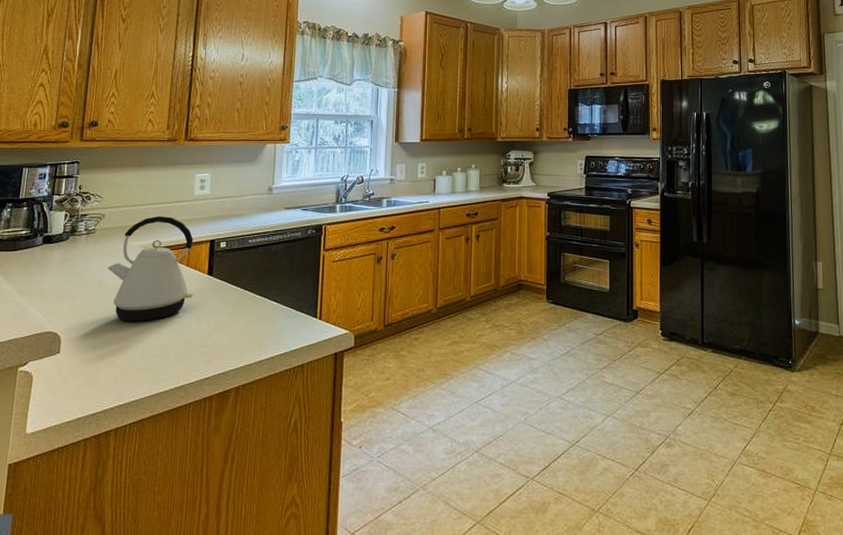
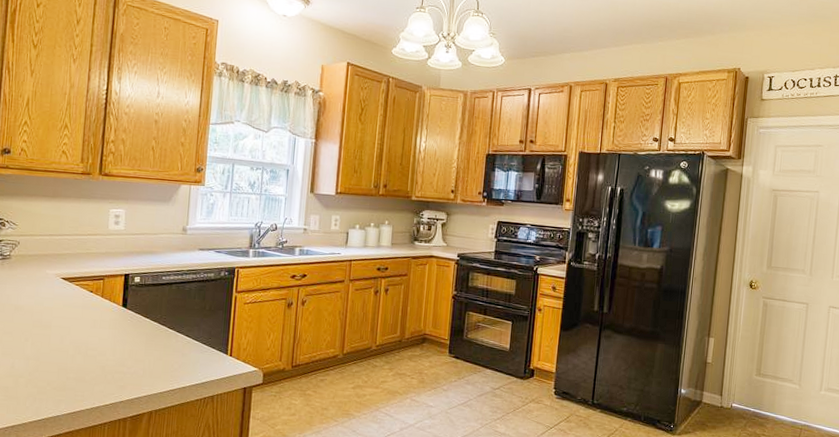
kettle: present [107,216,194,321] -> none [23,247,109,346]

